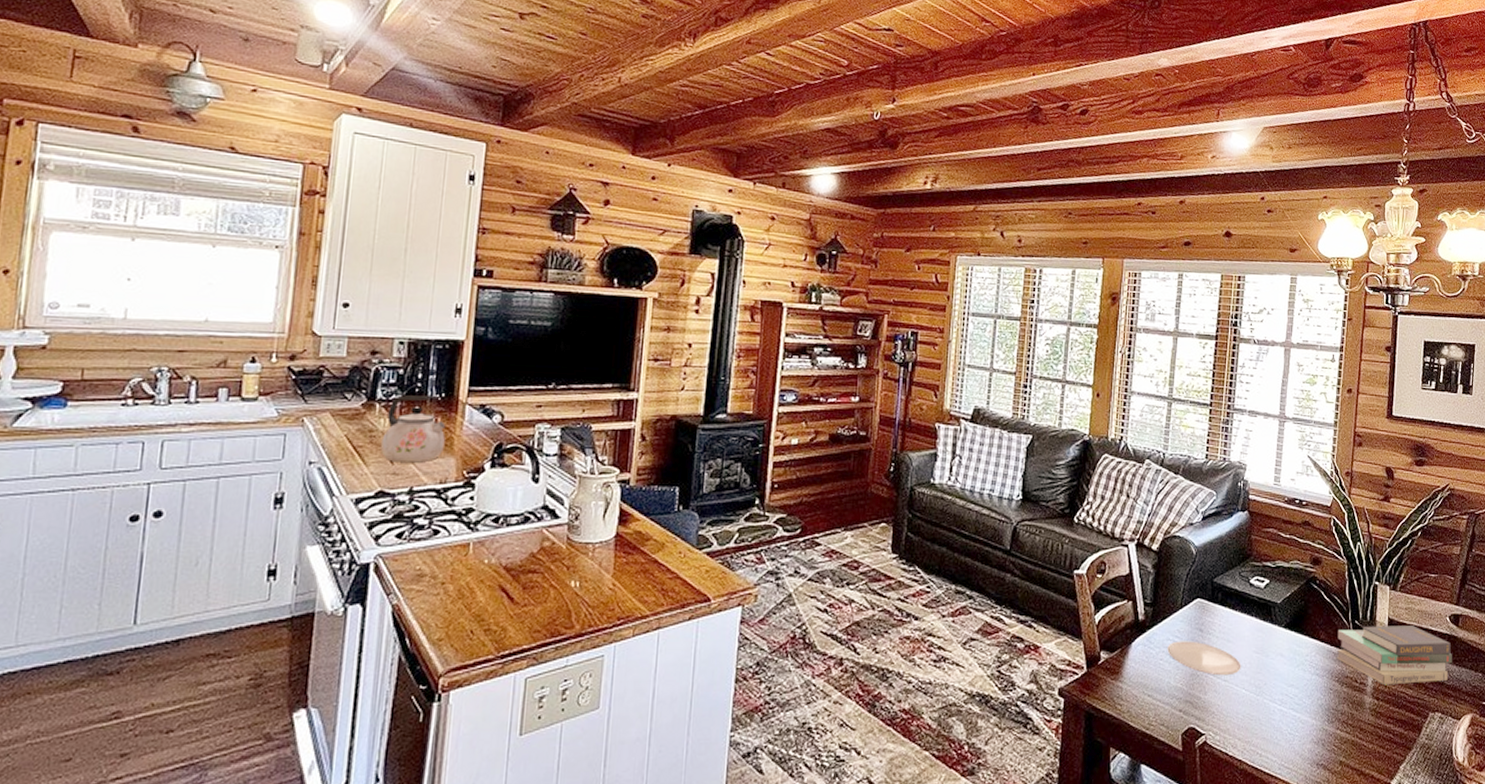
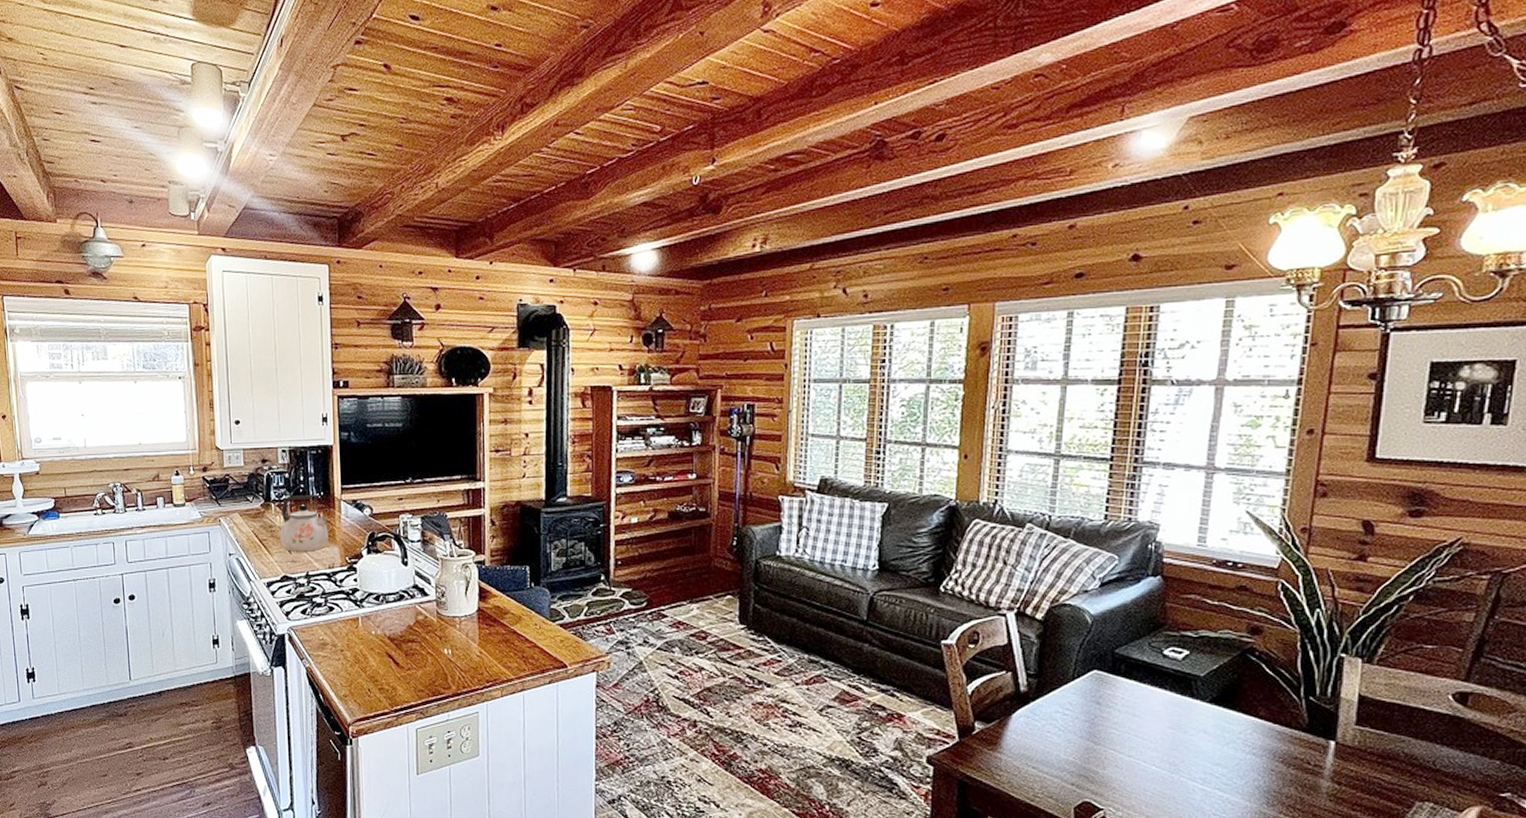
plate: present [1167,641,1241,676] -> none [1056,713,1151,751]
books: present [1336,625,1452,686] -> none [1281,703,1454,769]

